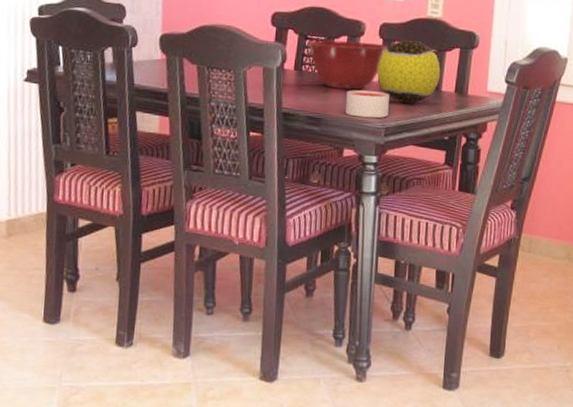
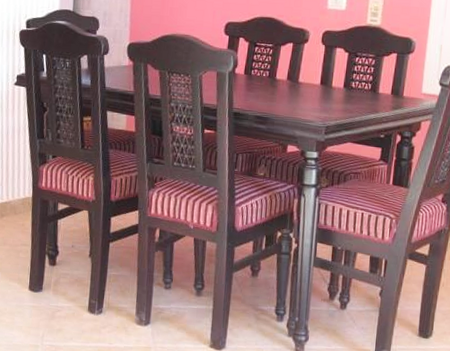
mixing bowl: present [307,40,388,90] -> none [256,47,330,92]
candle: present [345,90,390,119] -> none [290,92,330,118]
decorative ball: present [377,39,441,103] -> none [319,45,379,104]

